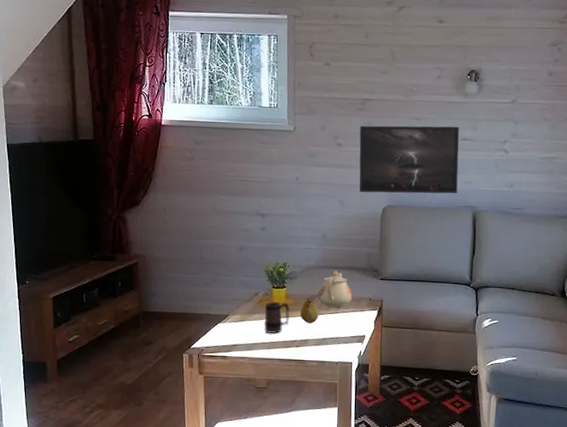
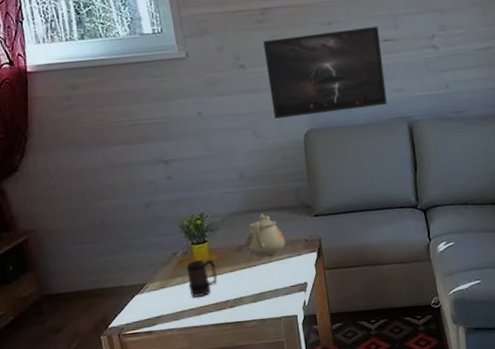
fruit: present [300,297,319,324] -> none [228,249,251,280]

